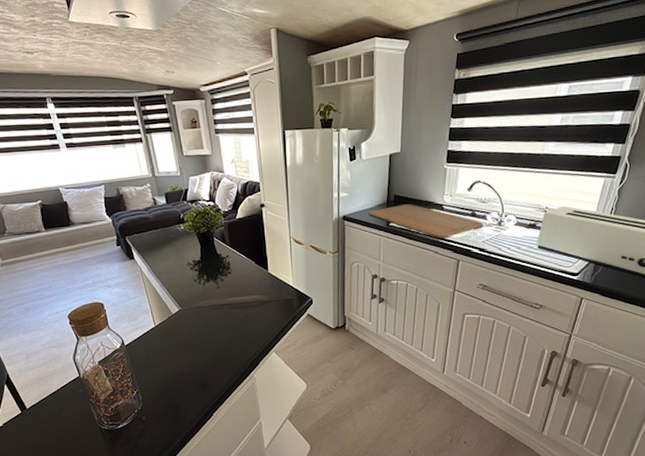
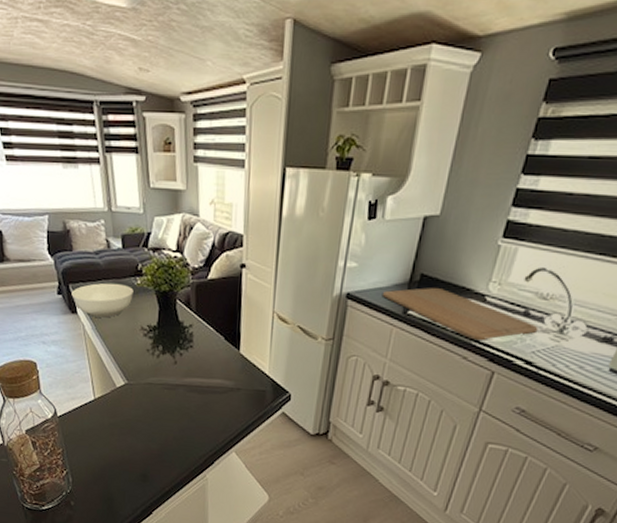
bowl: none [128,231,179,260] -> present [71,282,134,318]

